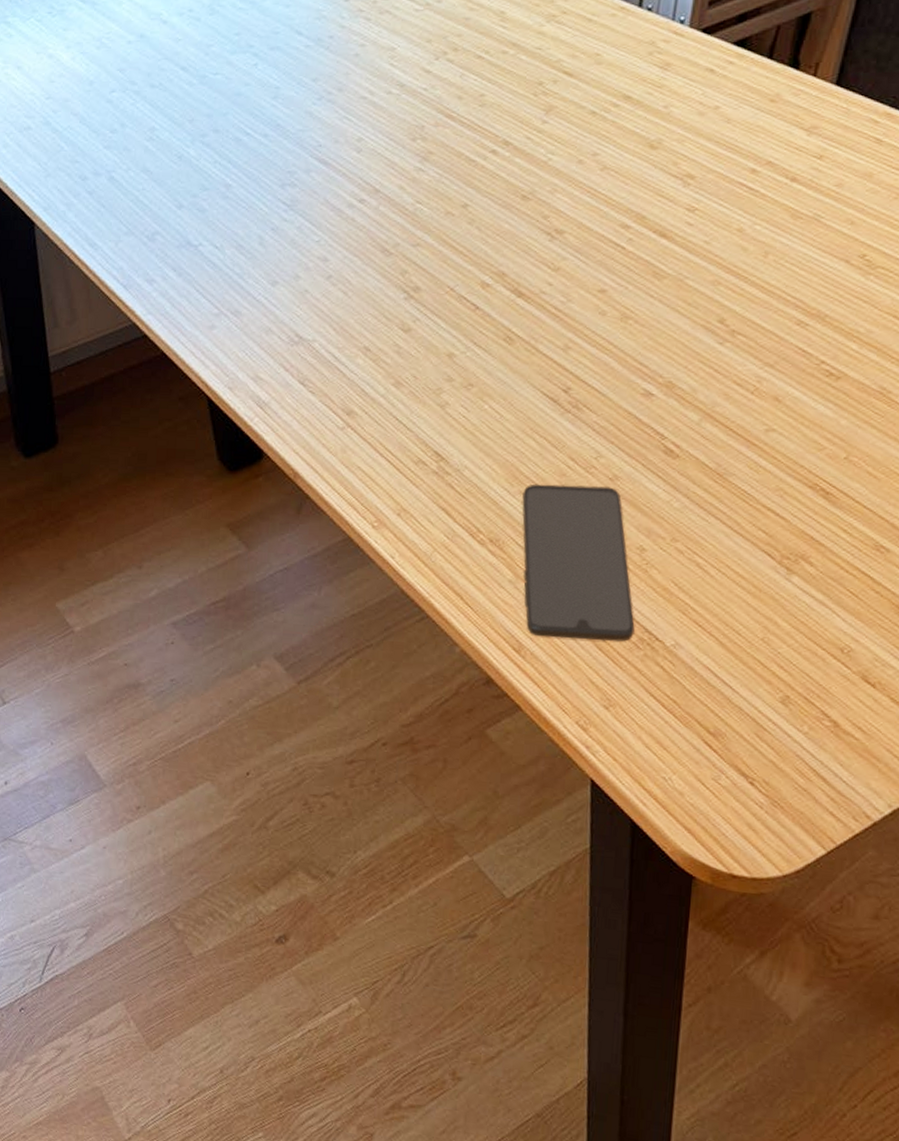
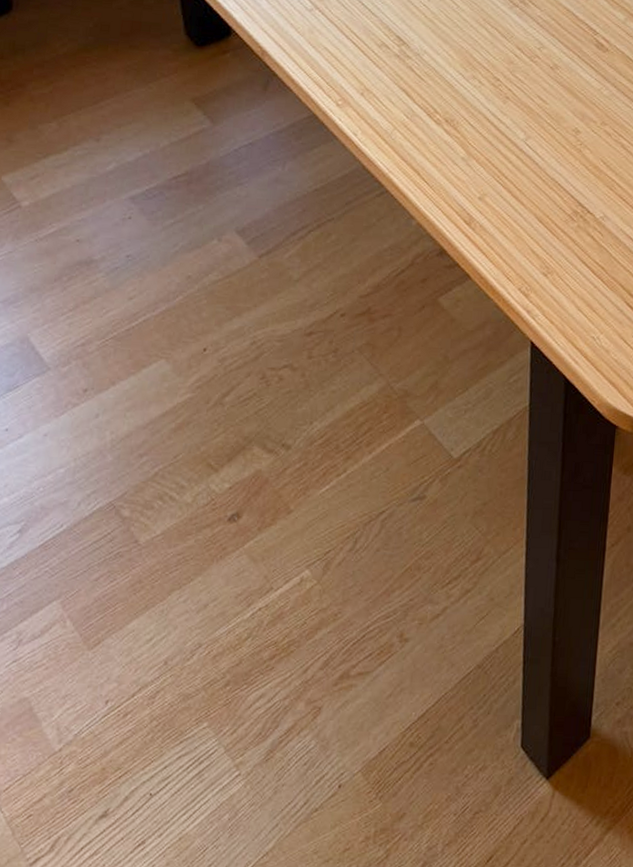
smartphone: present [522,484,635,642] -> none [474,69,570,214]

